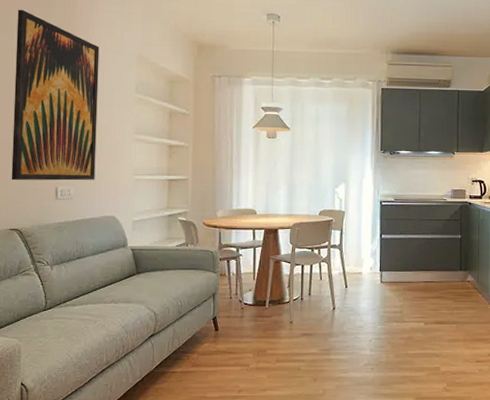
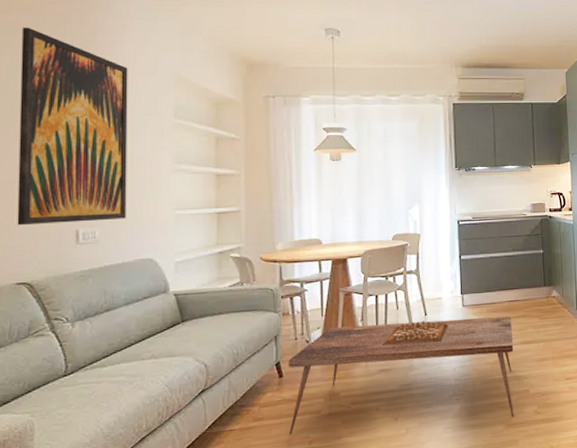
coffee table: none [222,291,427,392] -> present [287,316,514,435]

